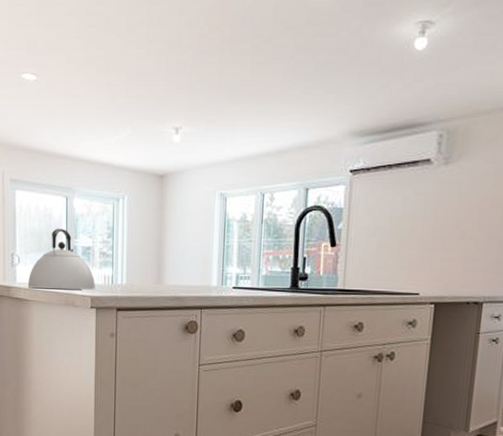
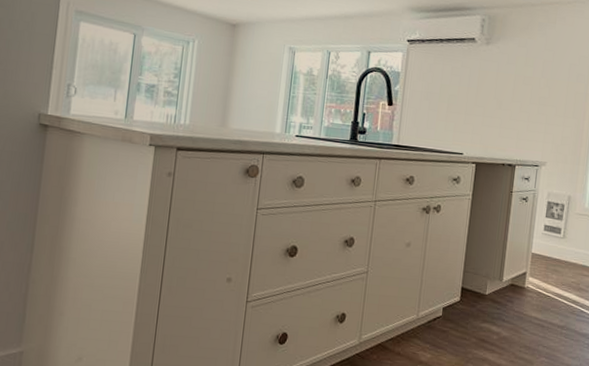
kettle: present [27,228,96,290] -> none [82,63,157,128]

